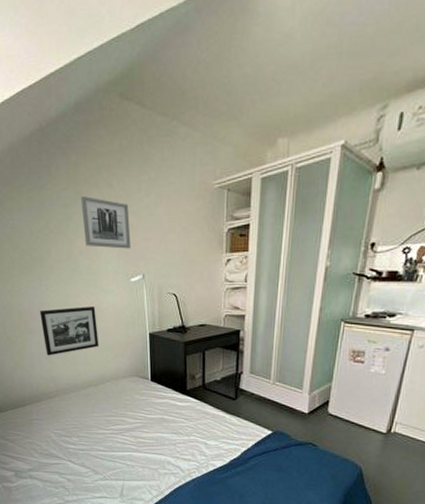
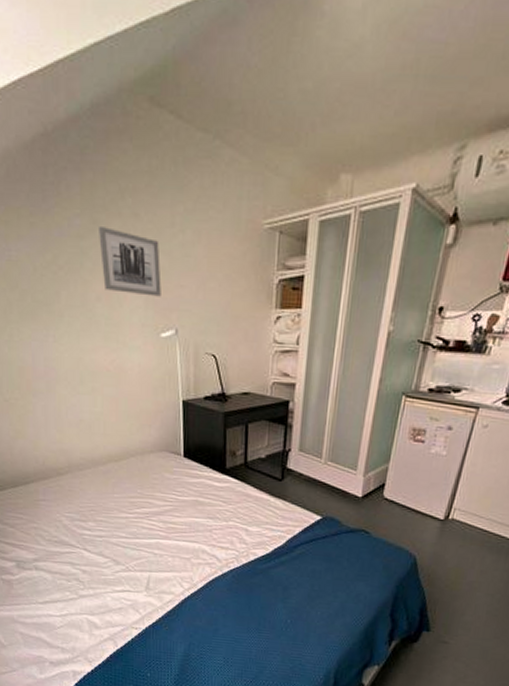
picture frame: present [39,305,99,356] -> none [45,364,121,424]

